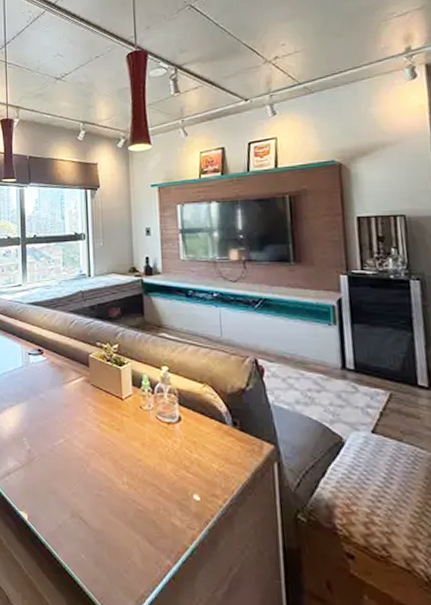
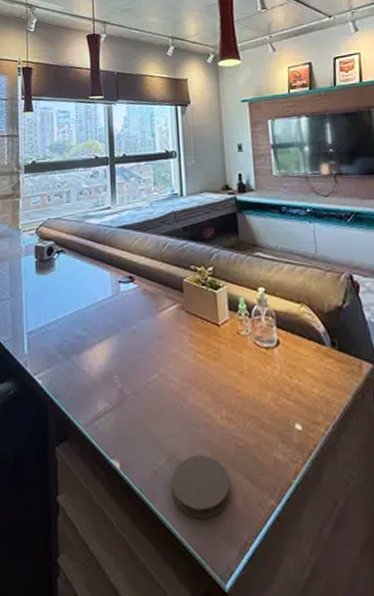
coaster: none [74,513,130,571] -> present [171,454,231,519]

